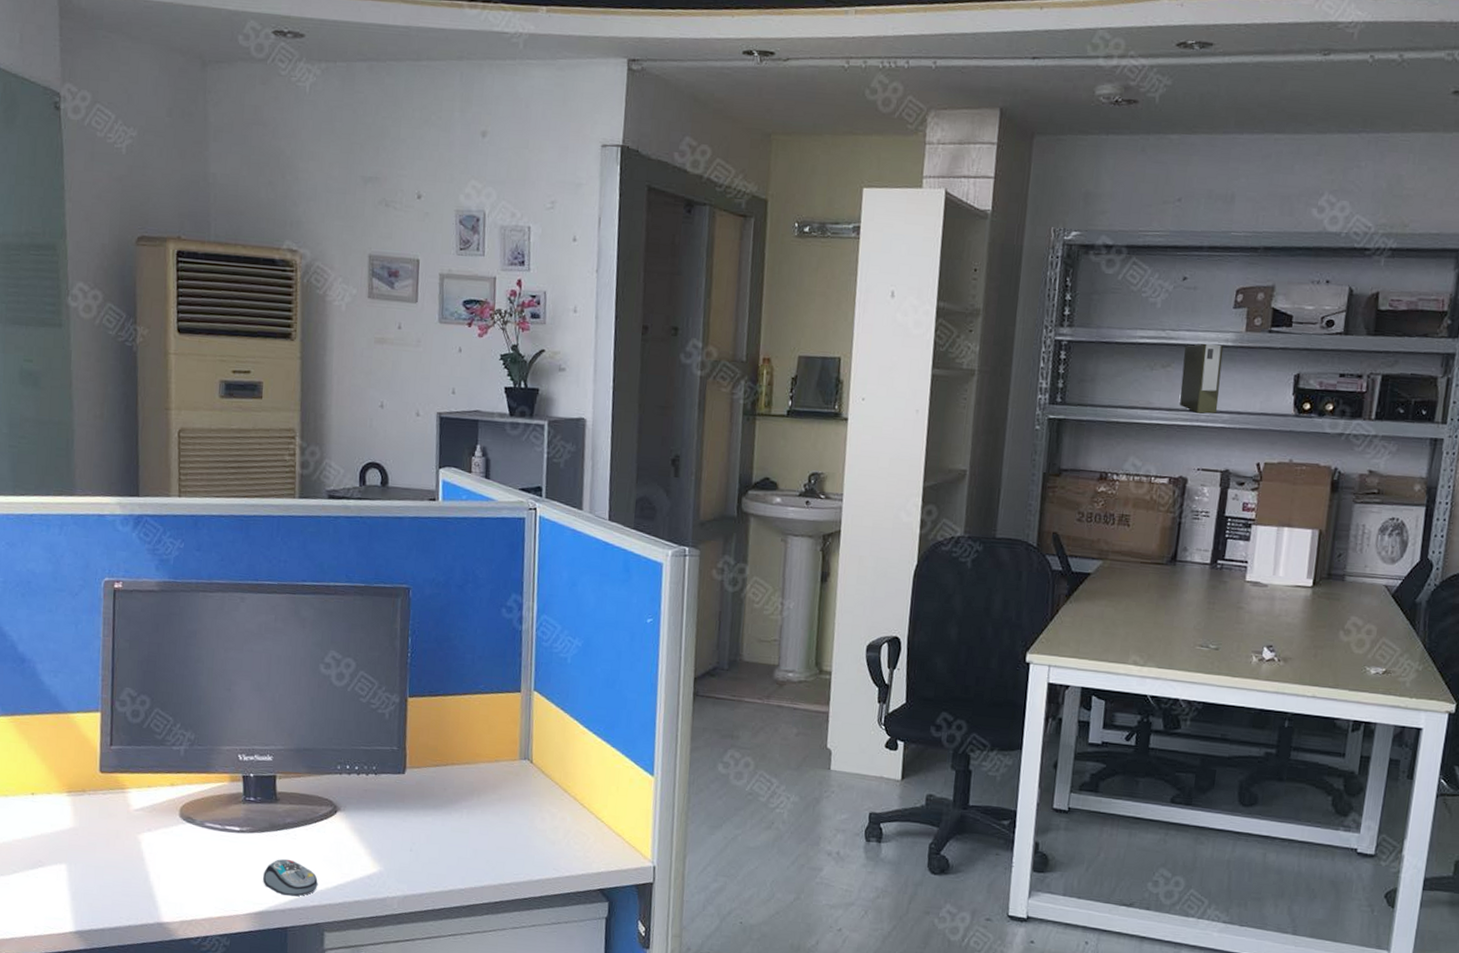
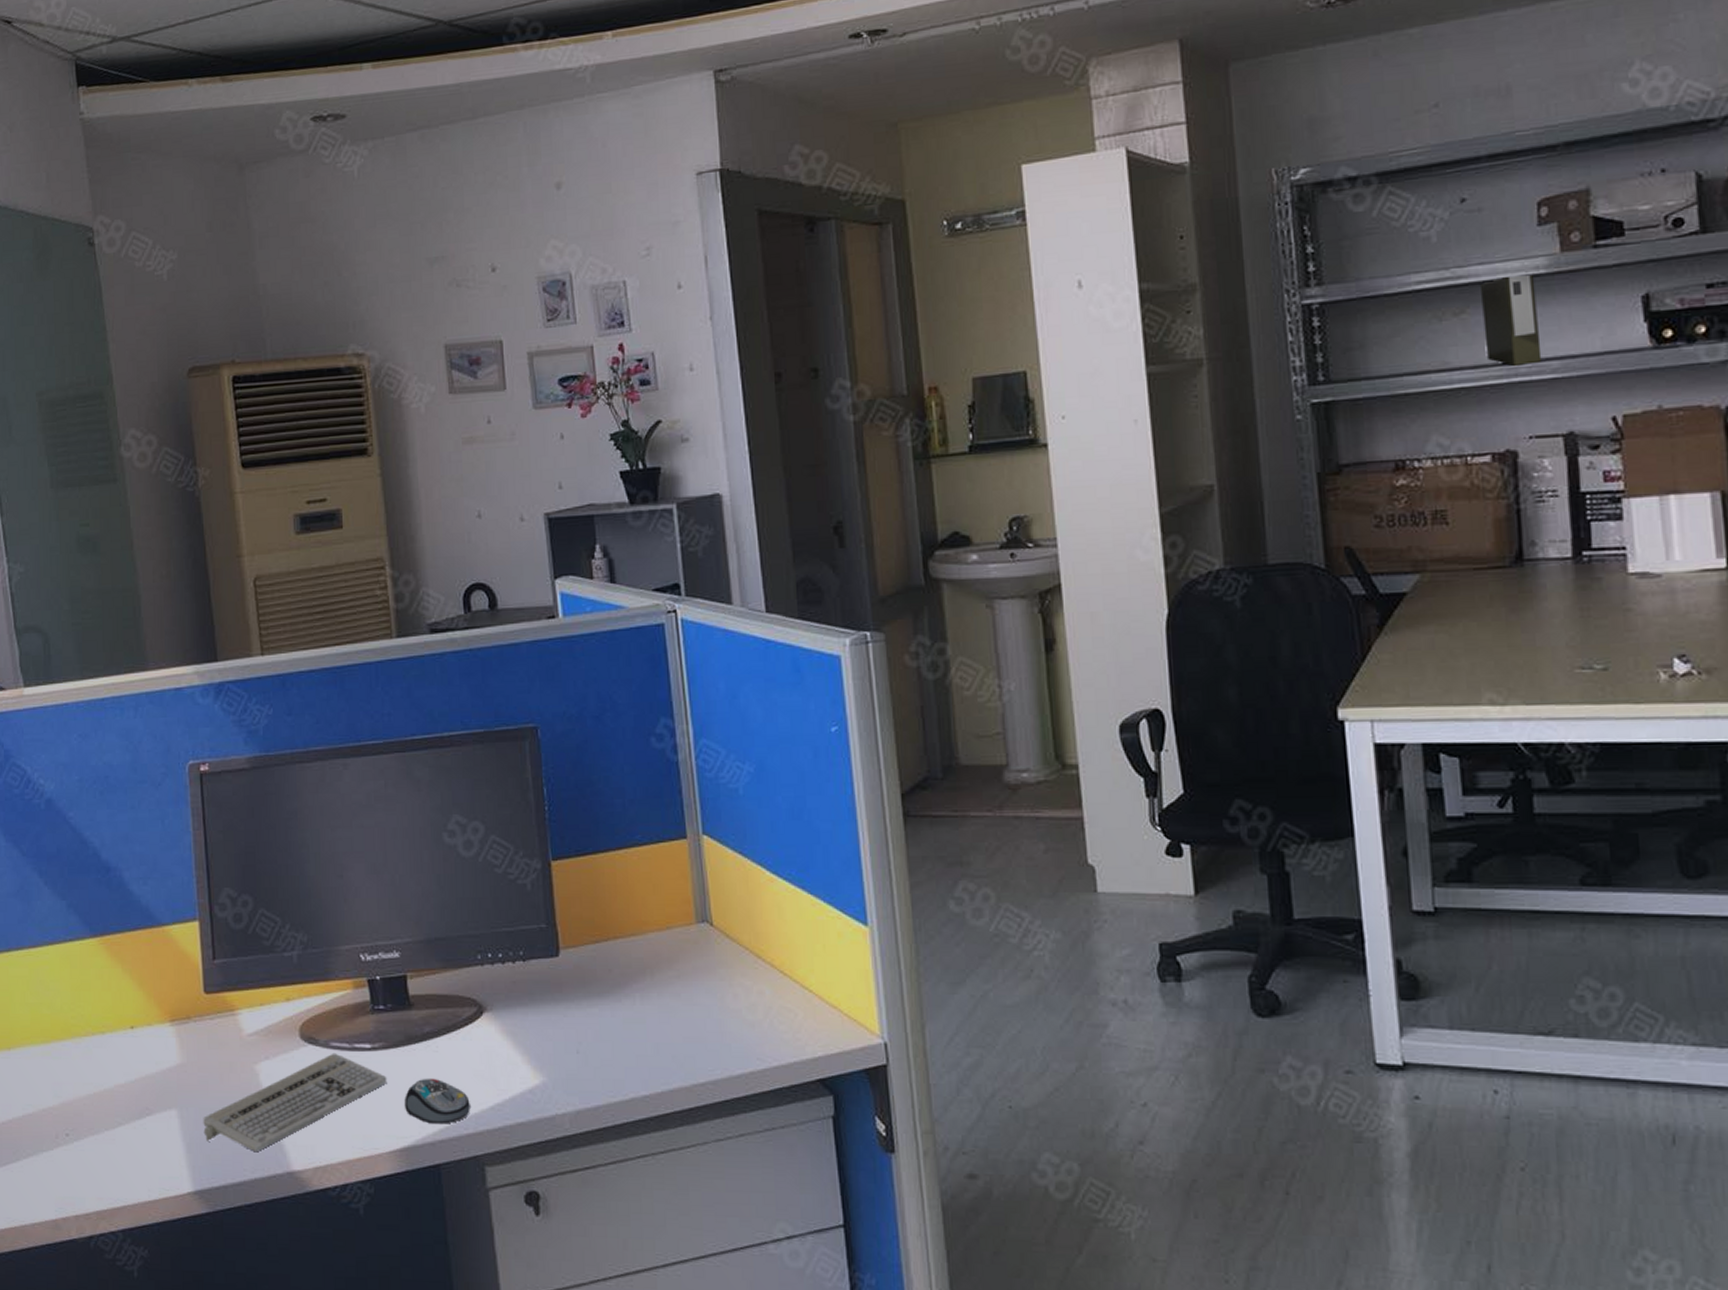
computer keyboard: none [88,831,251,905] -> present [203,1053,387,1153]

